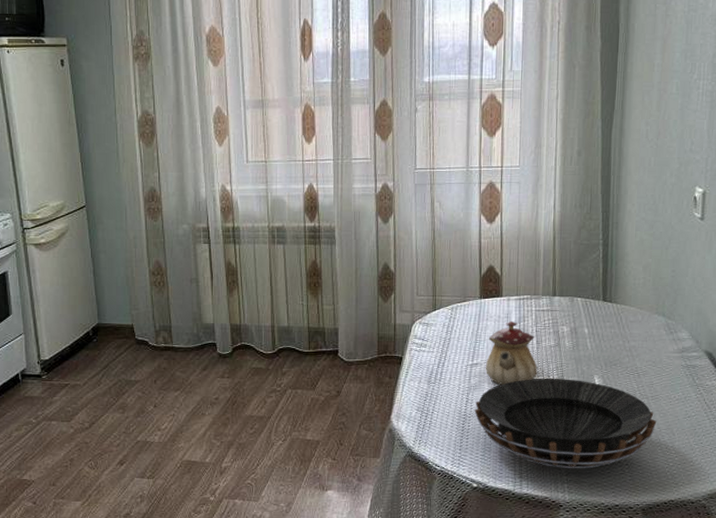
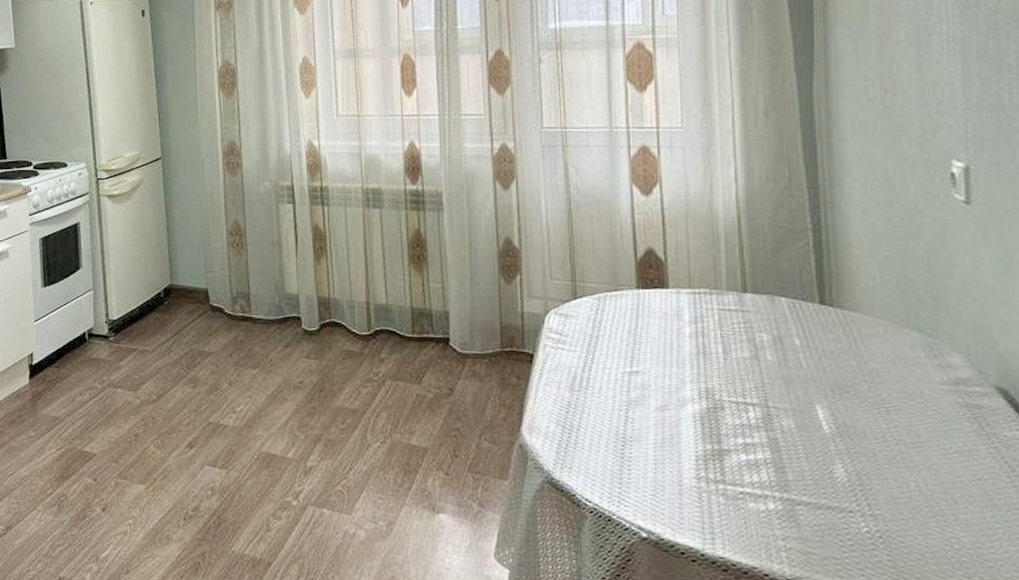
decorative bowl: present [474,378,657,469] -> none [637,399,925,535]
teapot: present [486,320,538,385] -> none [651,320,727,403]

